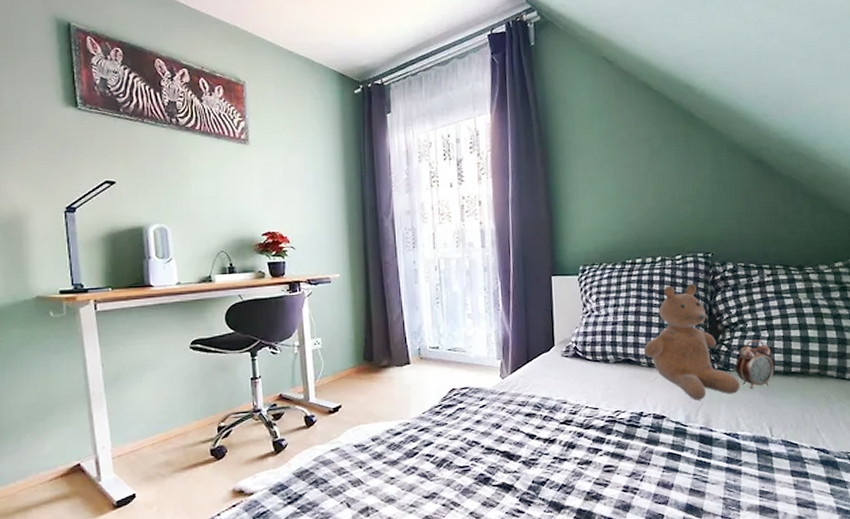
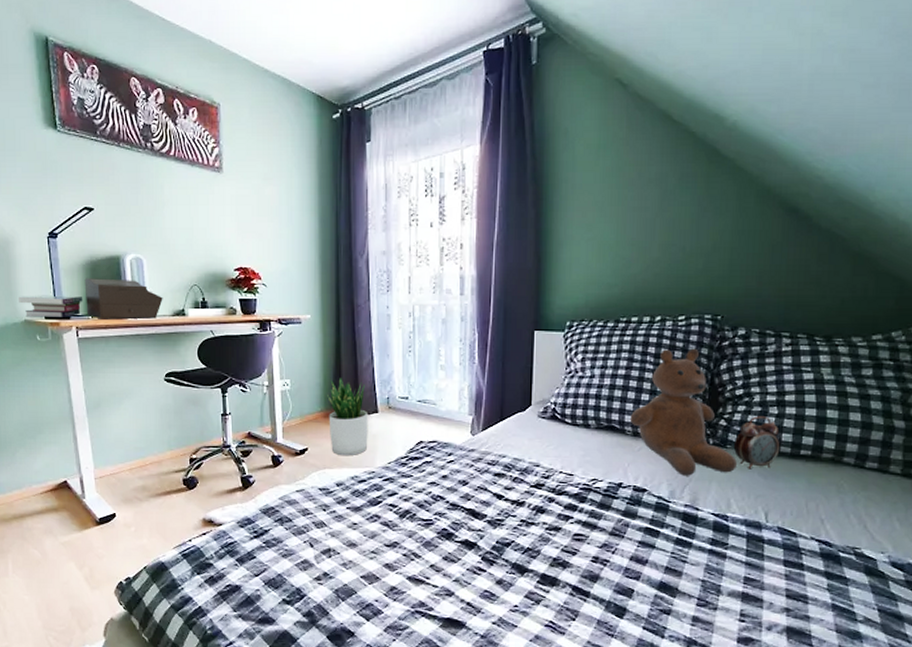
books: none [31,268,103,293] -> present [19,295,83,318]
sewing box: none [104,249,189,291] -> present [84,278,163,320]
planter: none [359,333,402,410] -> present [327,378,368,456]

